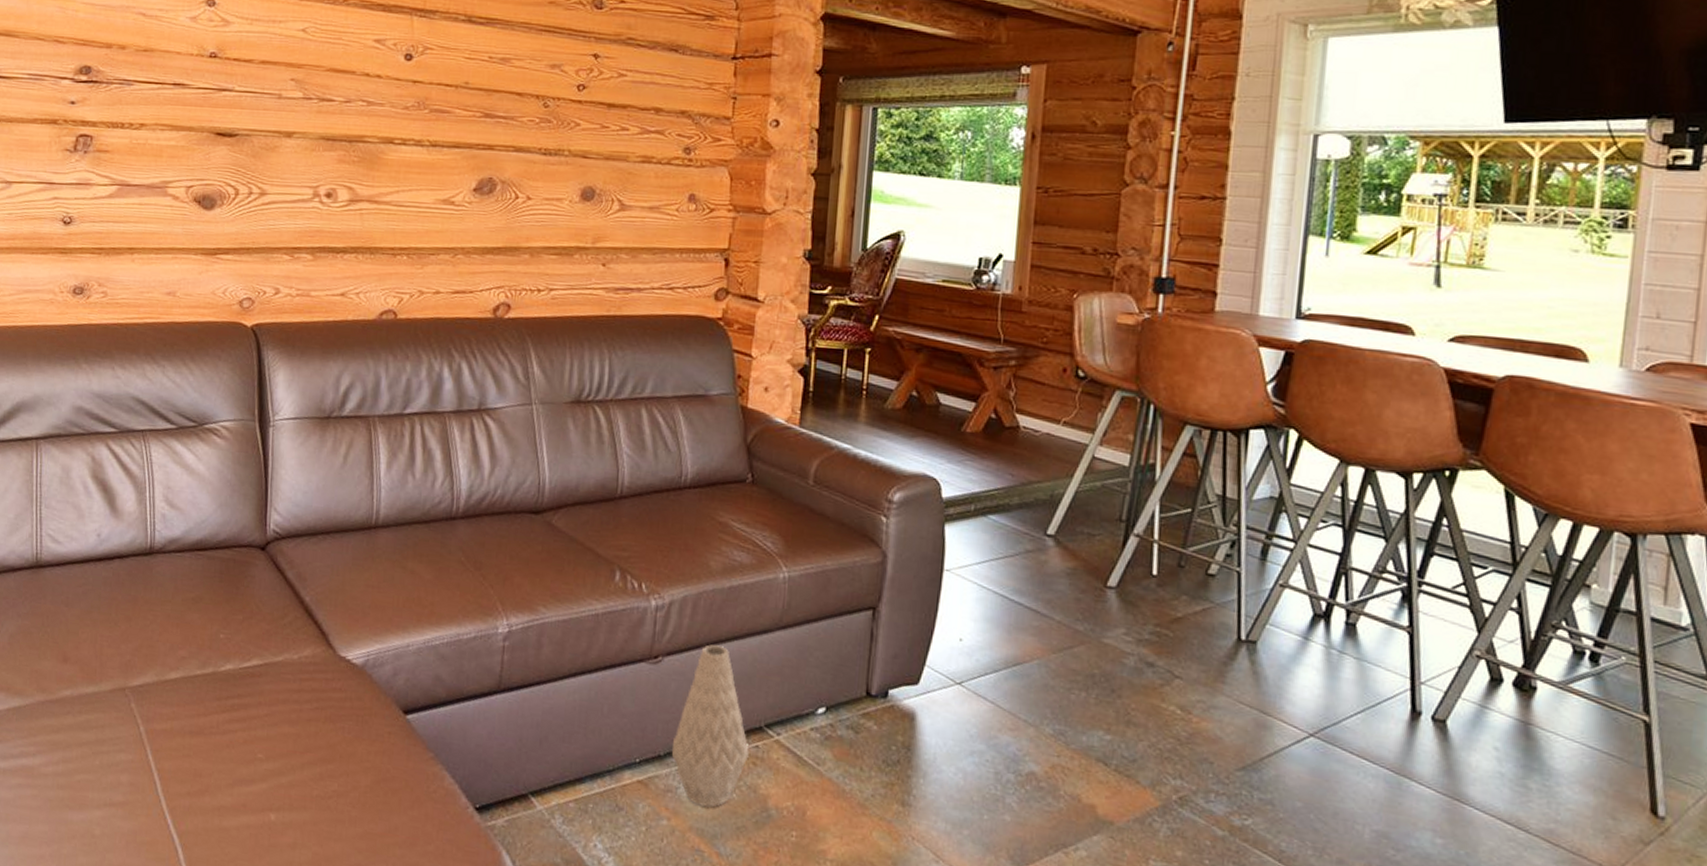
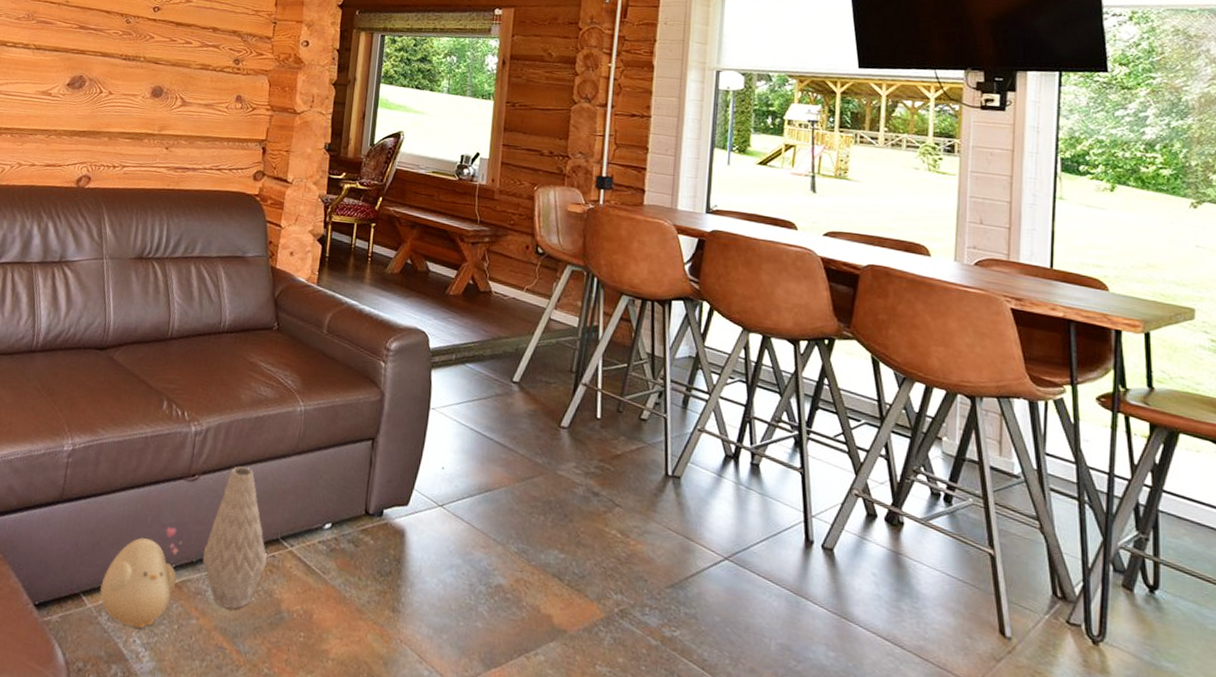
plush toy: none [550,717,647,832] -> present [99,527,183,629]

